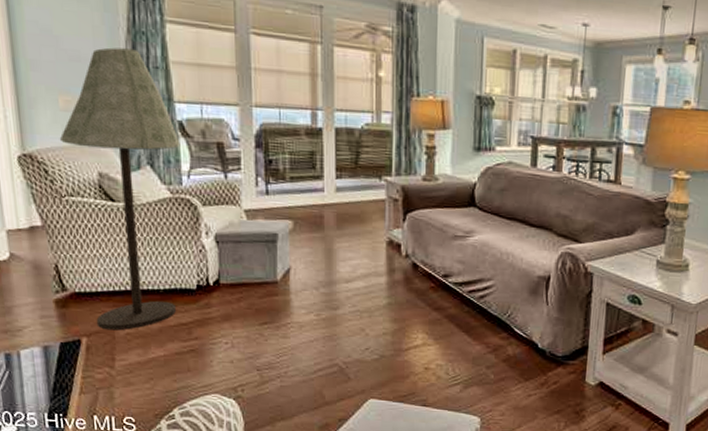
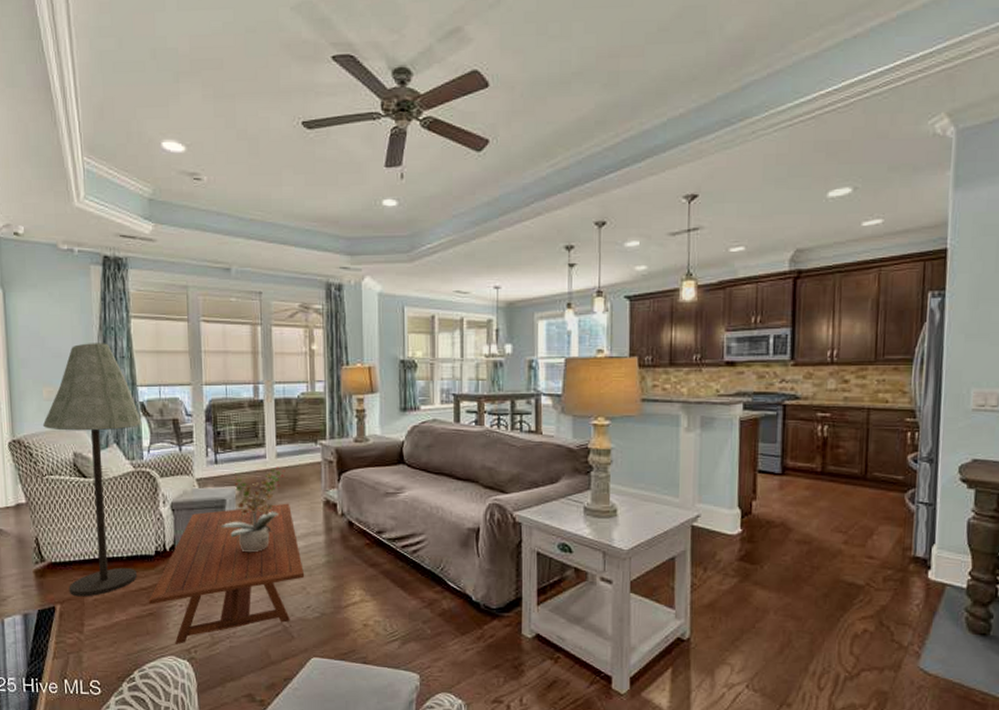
coffee table: none [189,241,364,382] -> present [148,503,305,644]
potted plant: none [272,201,346,291] -> present [220,466,286,553]

